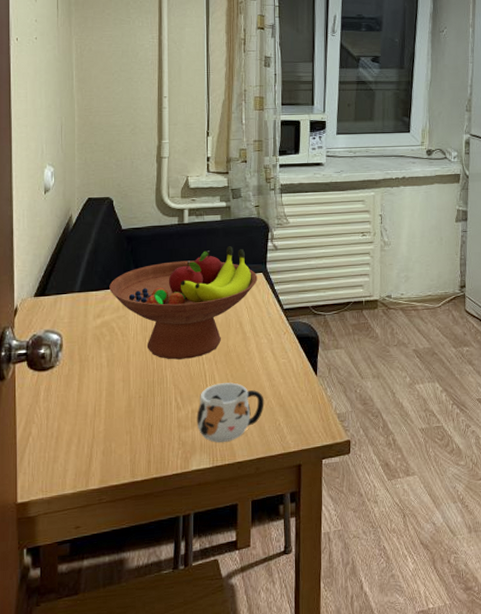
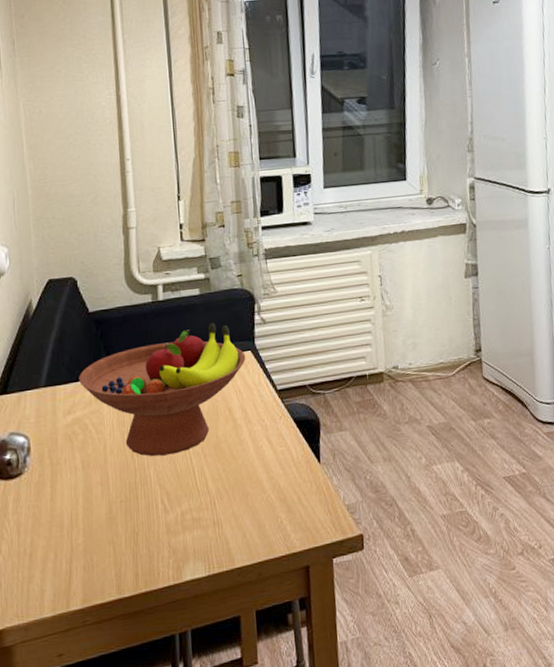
mug: present [196,382,264,443] -> none [187,477,263,548]

